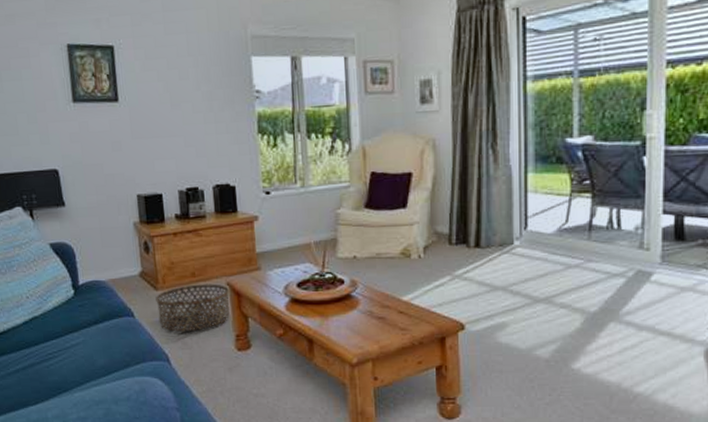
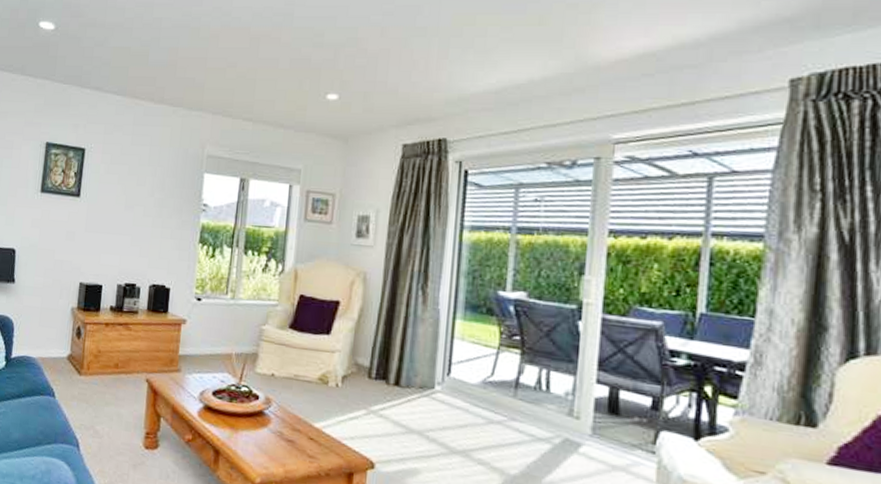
basket: present [155,284,230,332] -> none [76,375,147,422]

